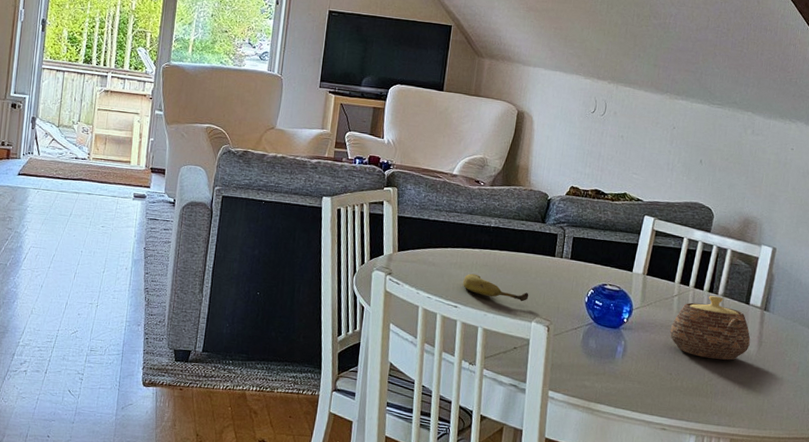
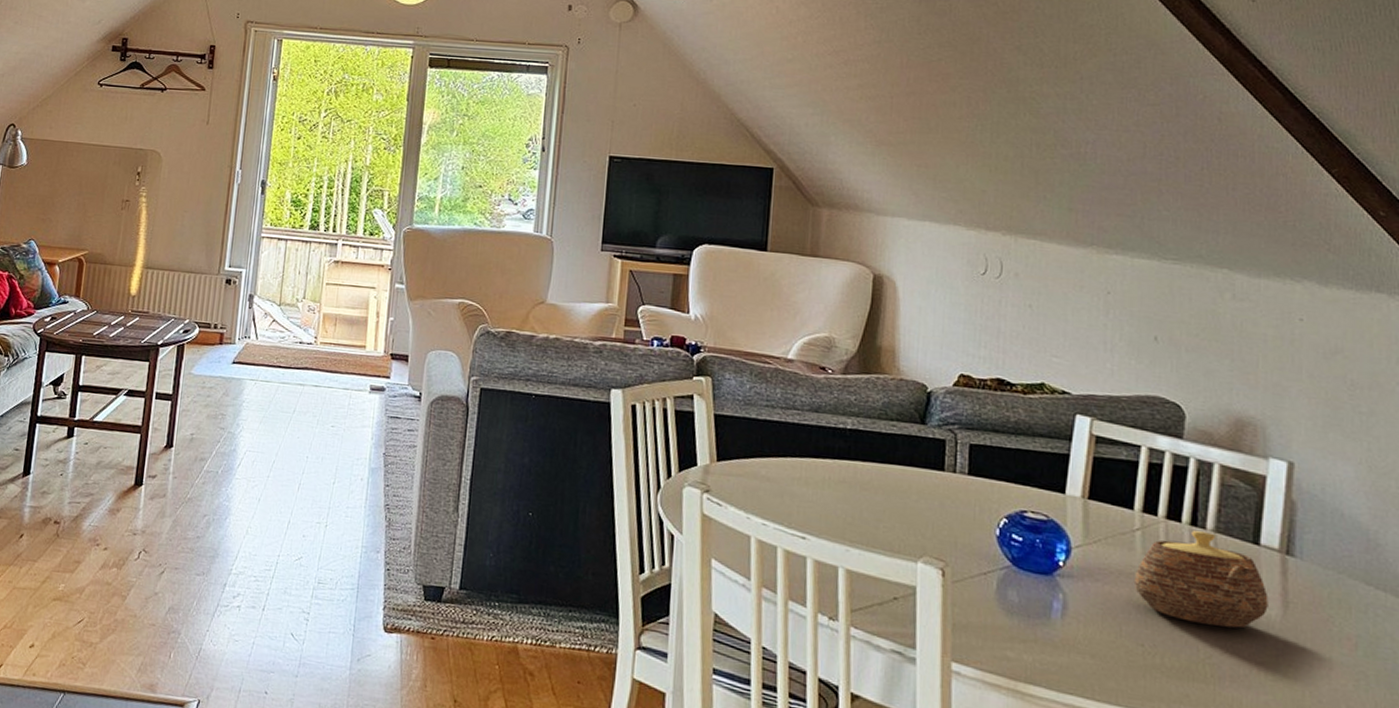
fruit: present [462,273,529,302] -> none [811,492,910,533]

